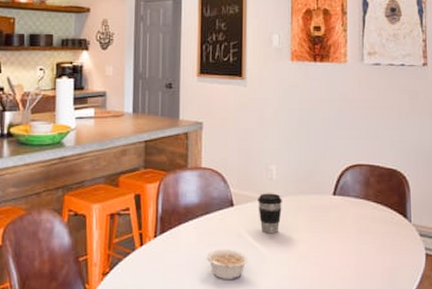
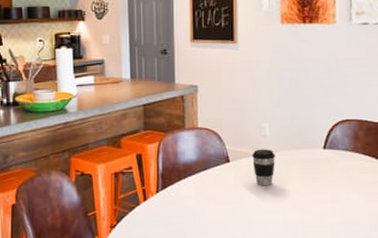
legume: present [207,249,248,281] -> none [206,201,245,229]

